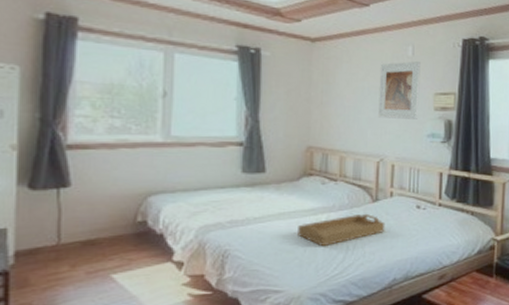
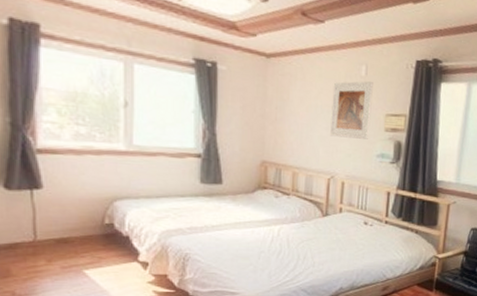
serving tray: present [298,213,385,247] -> none [252,226,334,256]

